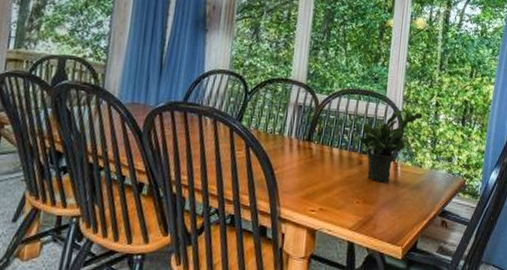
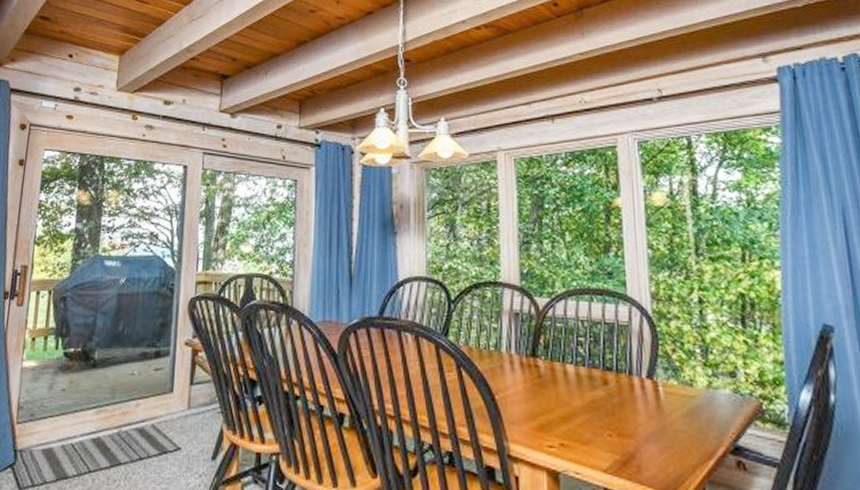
potted plant: present [360,109,423,182] -> none [600,310,682,407]

